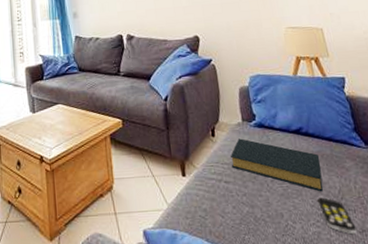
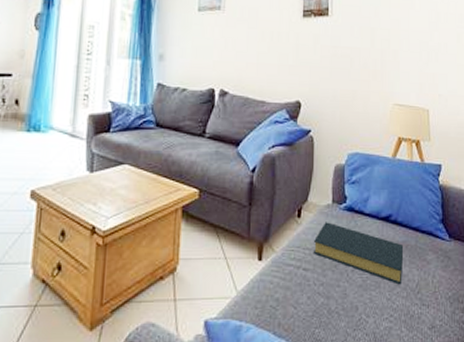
remote control: present [318,197,357,235] -> none [395,291,426,331]

